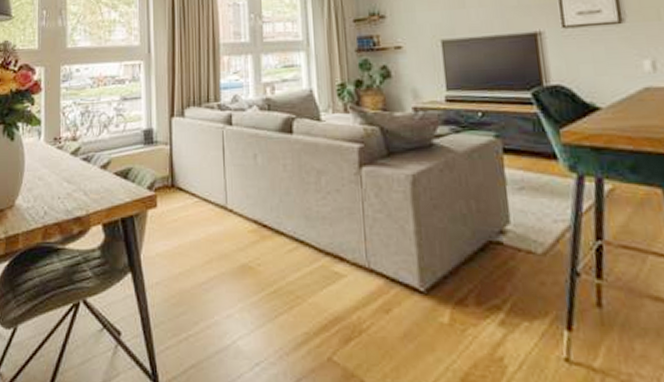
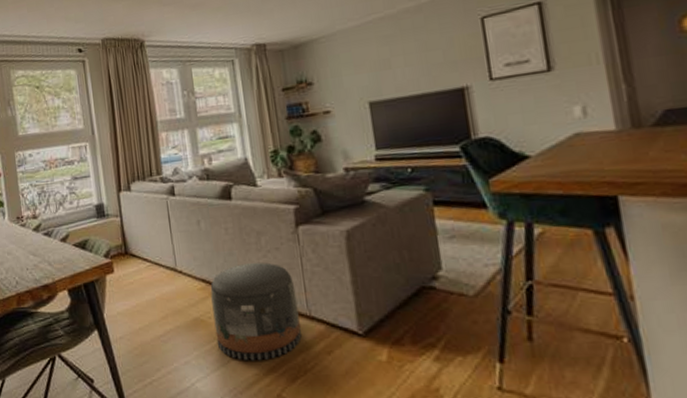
pouf: none [262,204,358,318] -> present [210,262,302,361]

